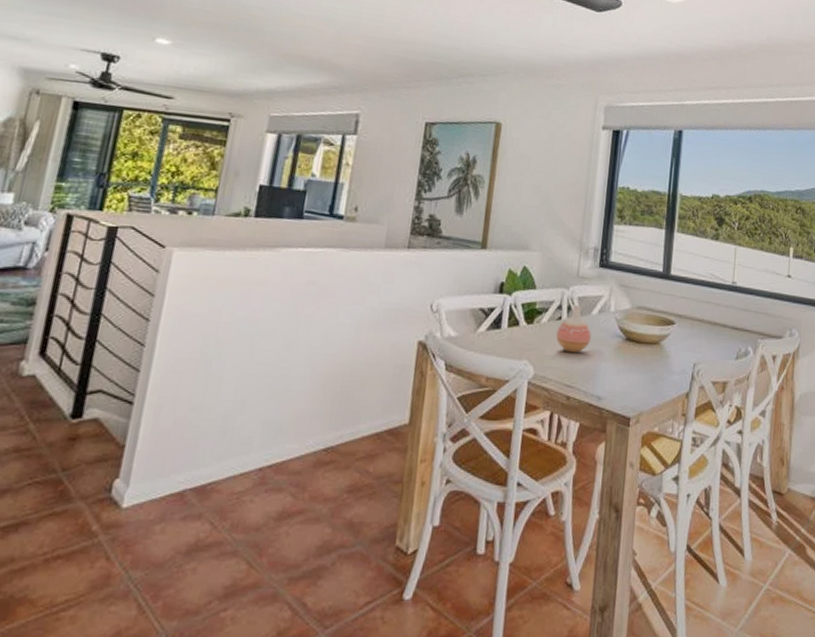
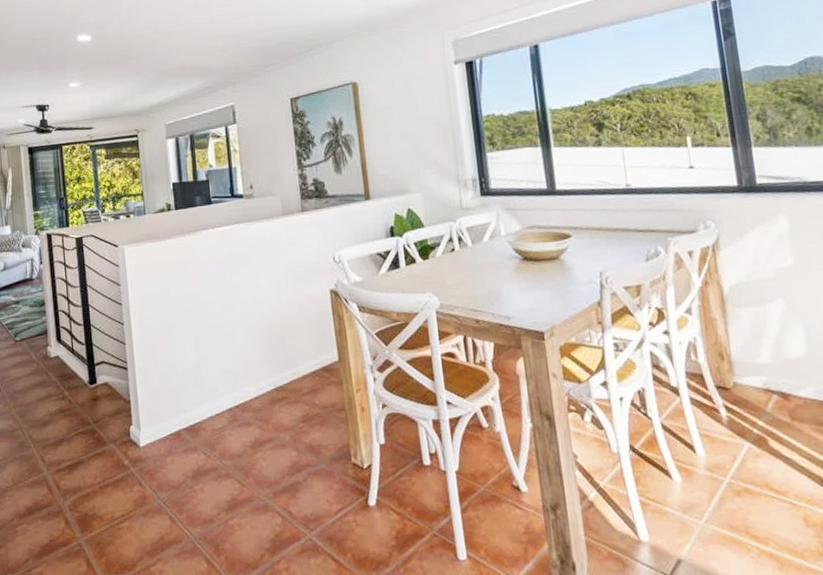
vase: present [555,305,591,354] -> none [452,235,488,280]

